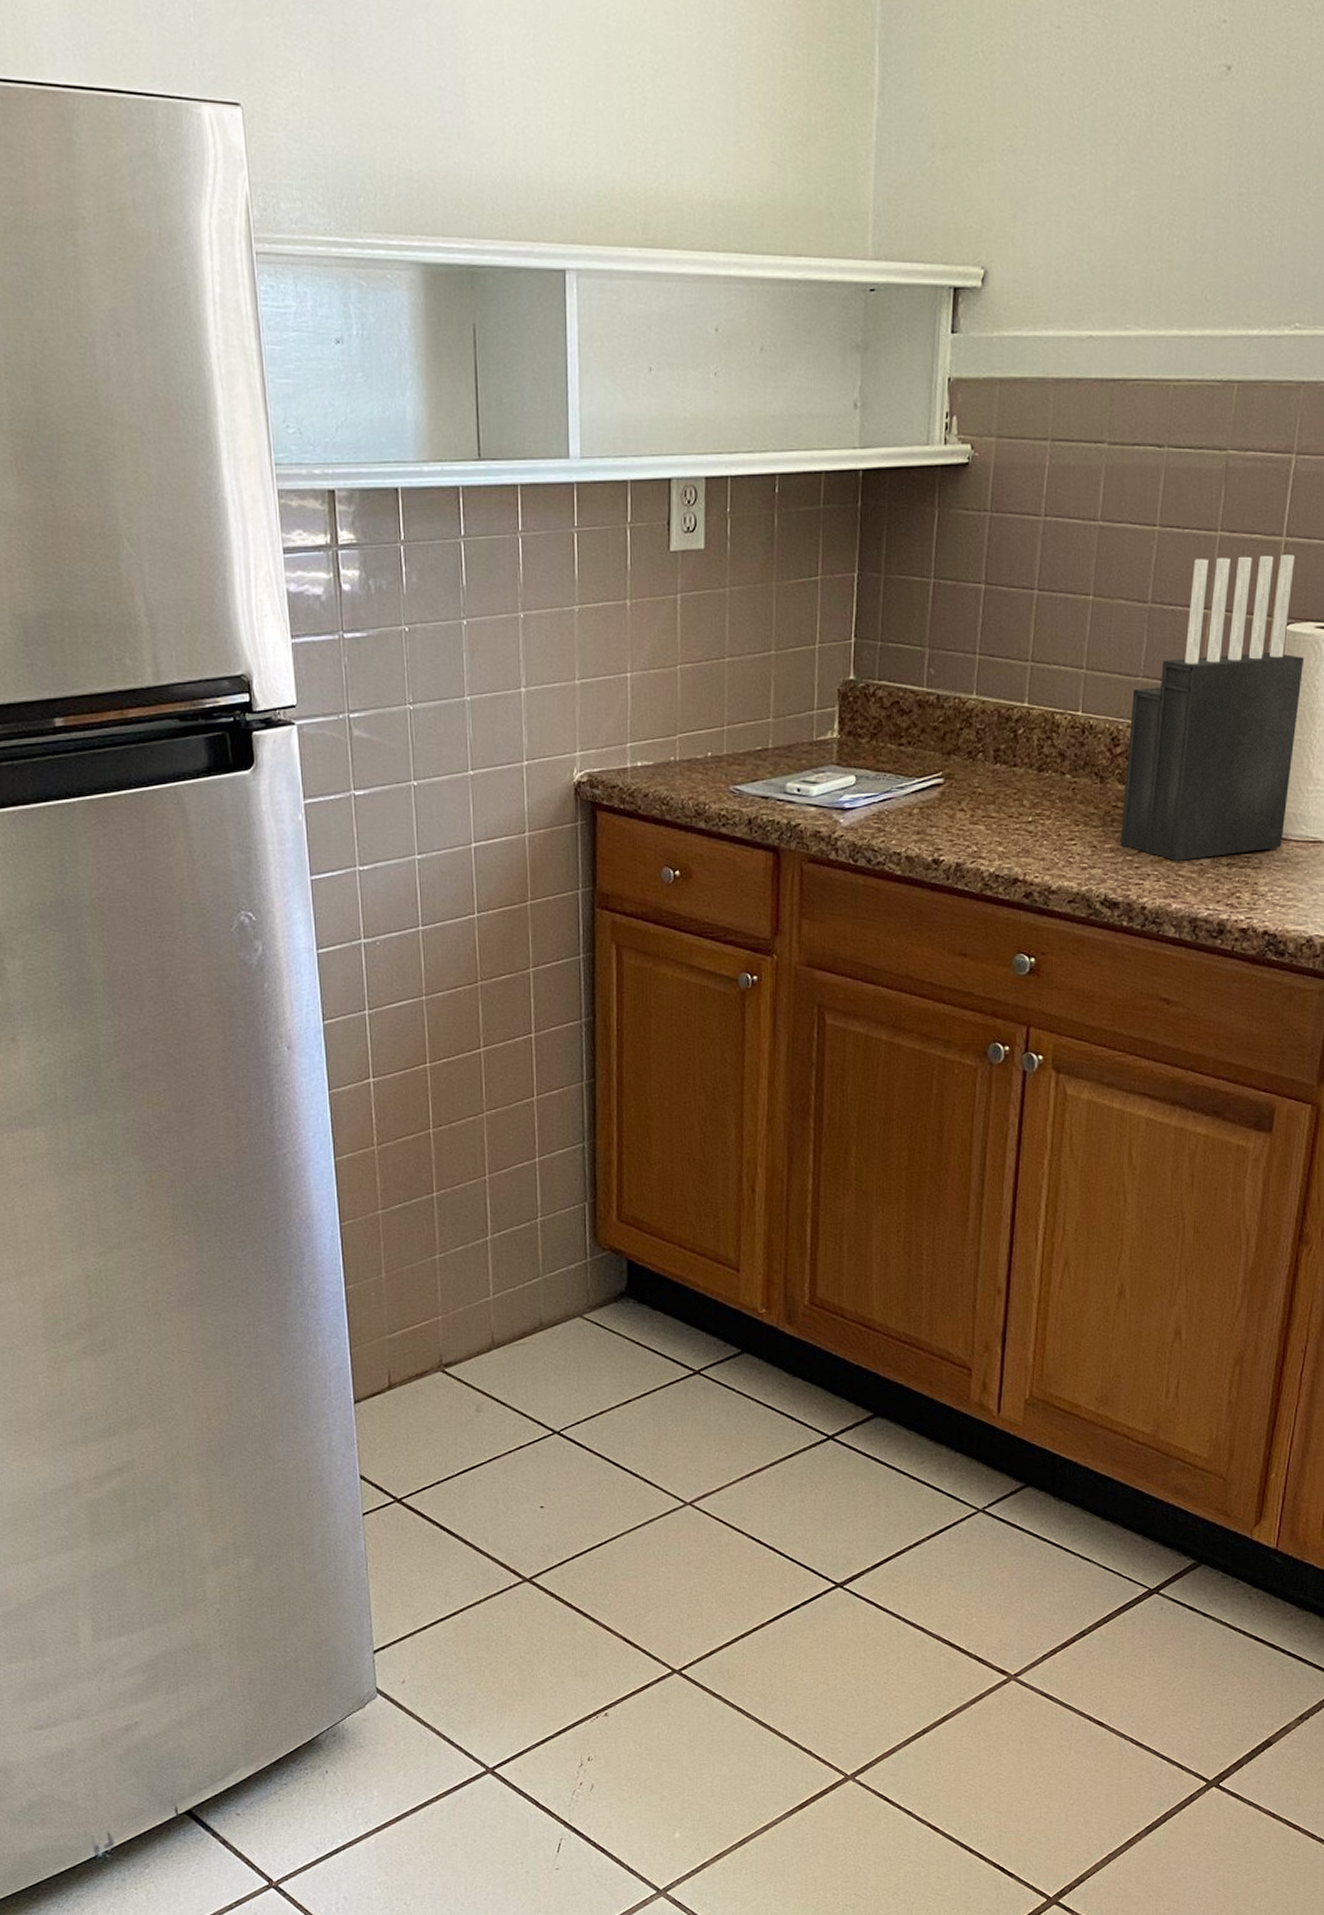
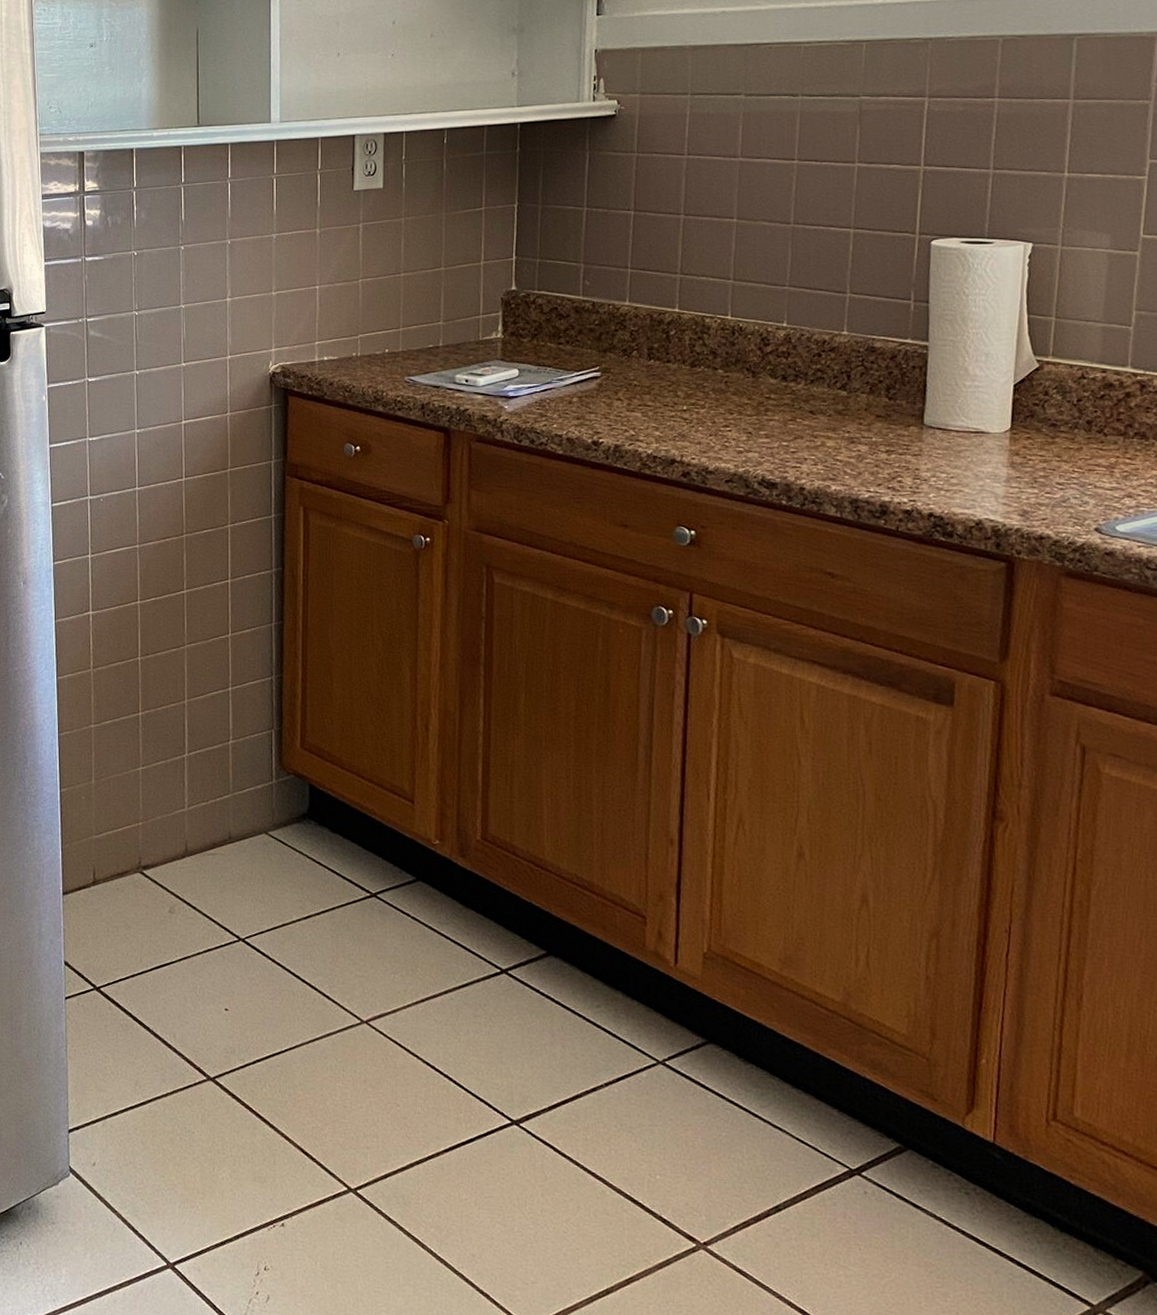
knife block: present [1120,555,1305,861] -> none [775,181,952,447]

